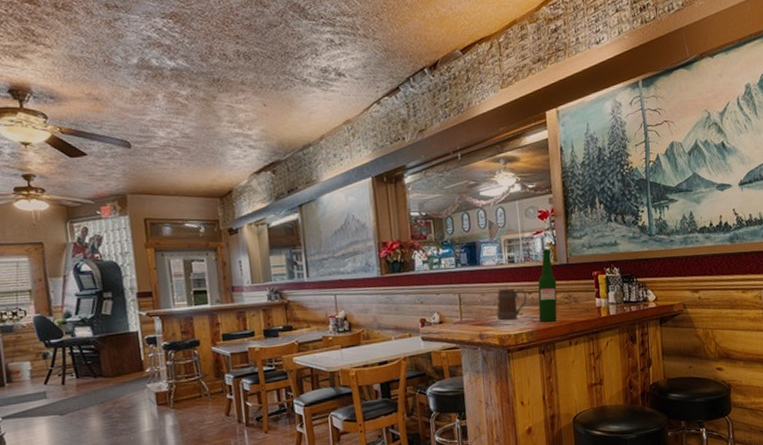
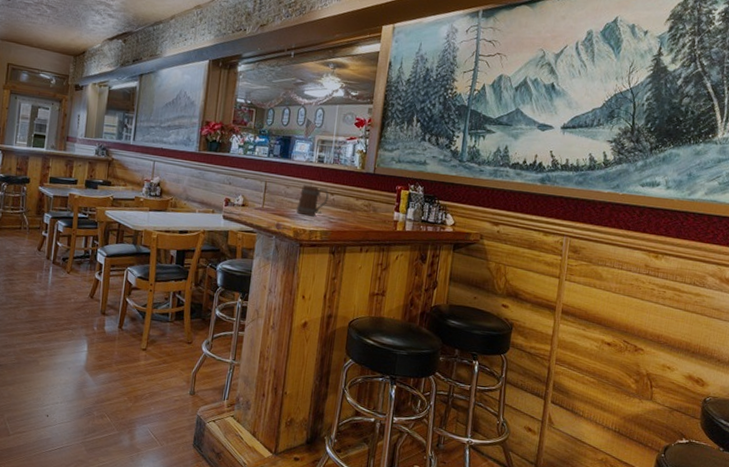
beer bottle: present [538,249,557,323] -> none [336,155,361,226]

